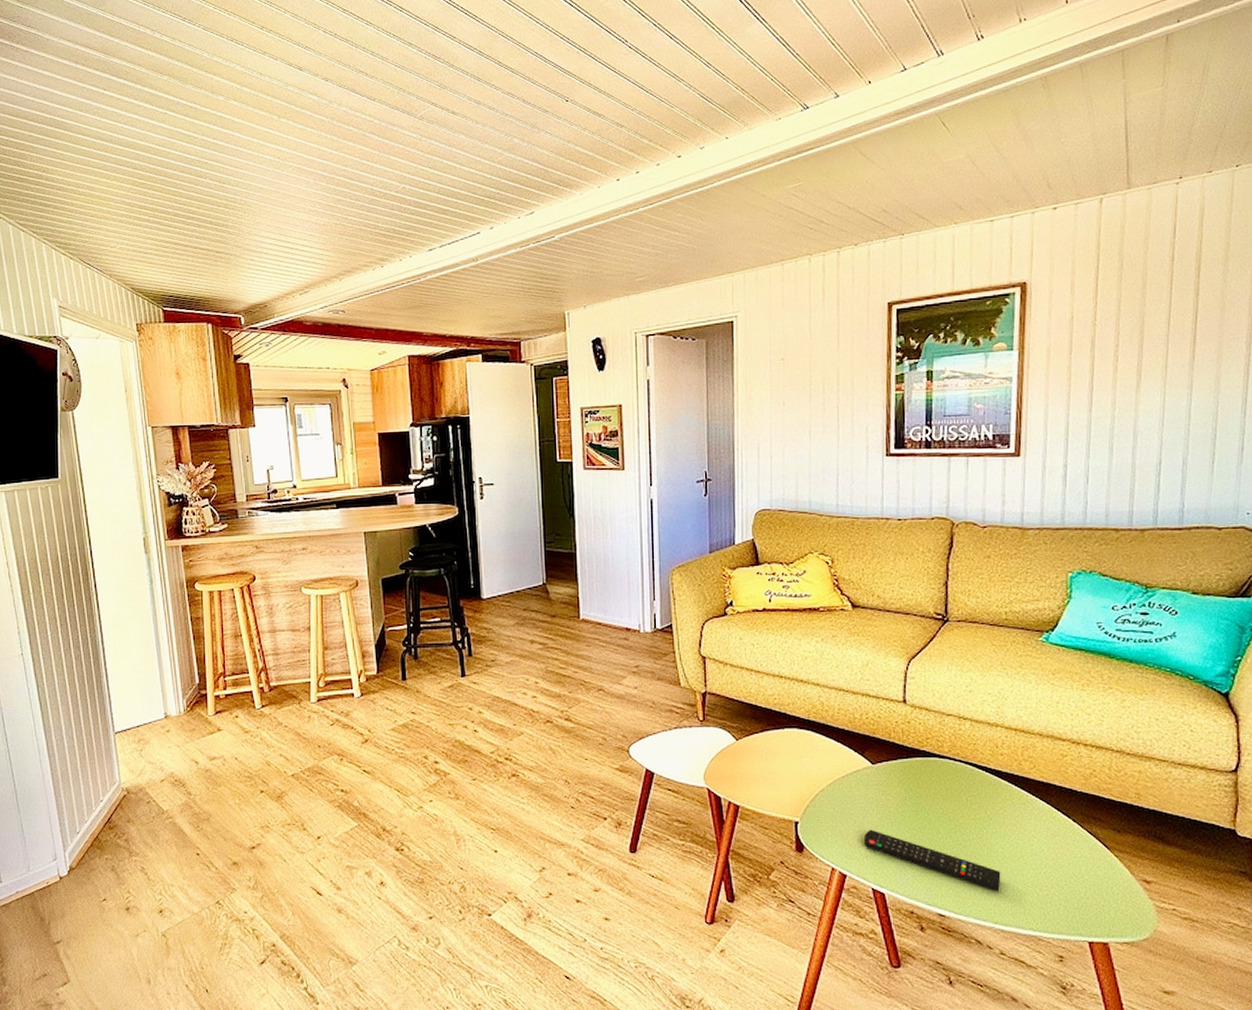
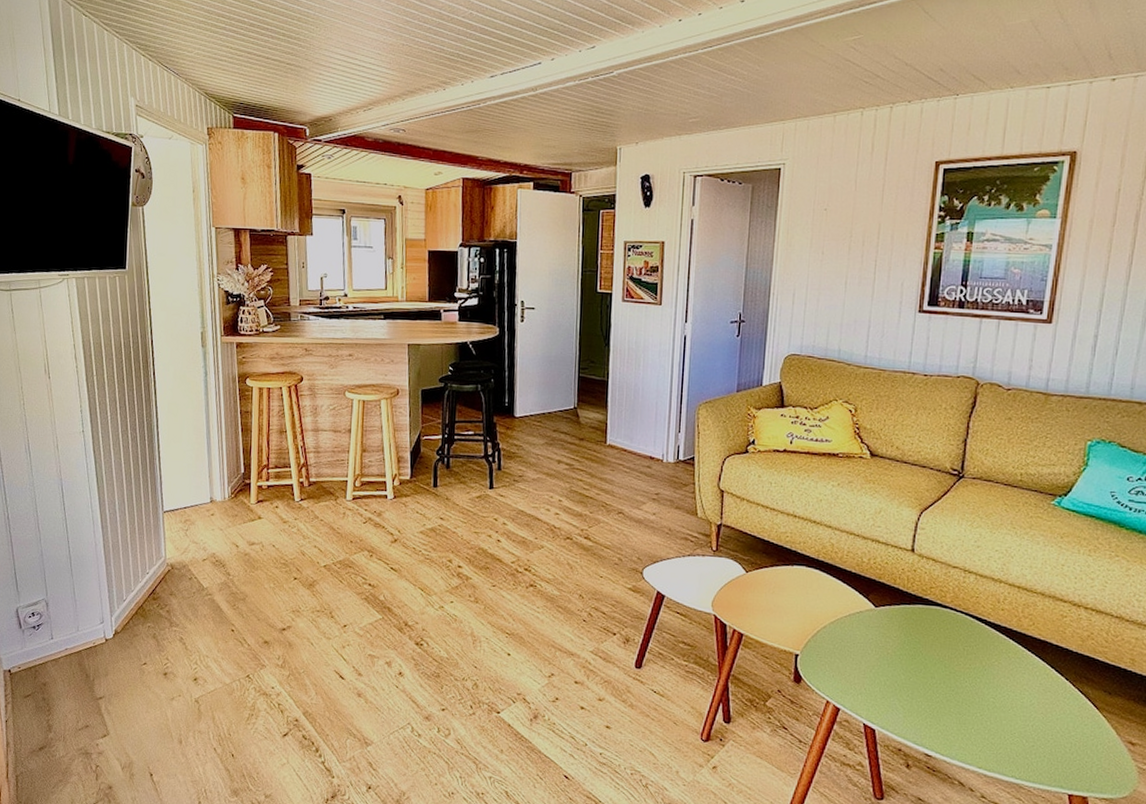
remote control: present [863,829,1001,892] -> none [859,668,990,739]

